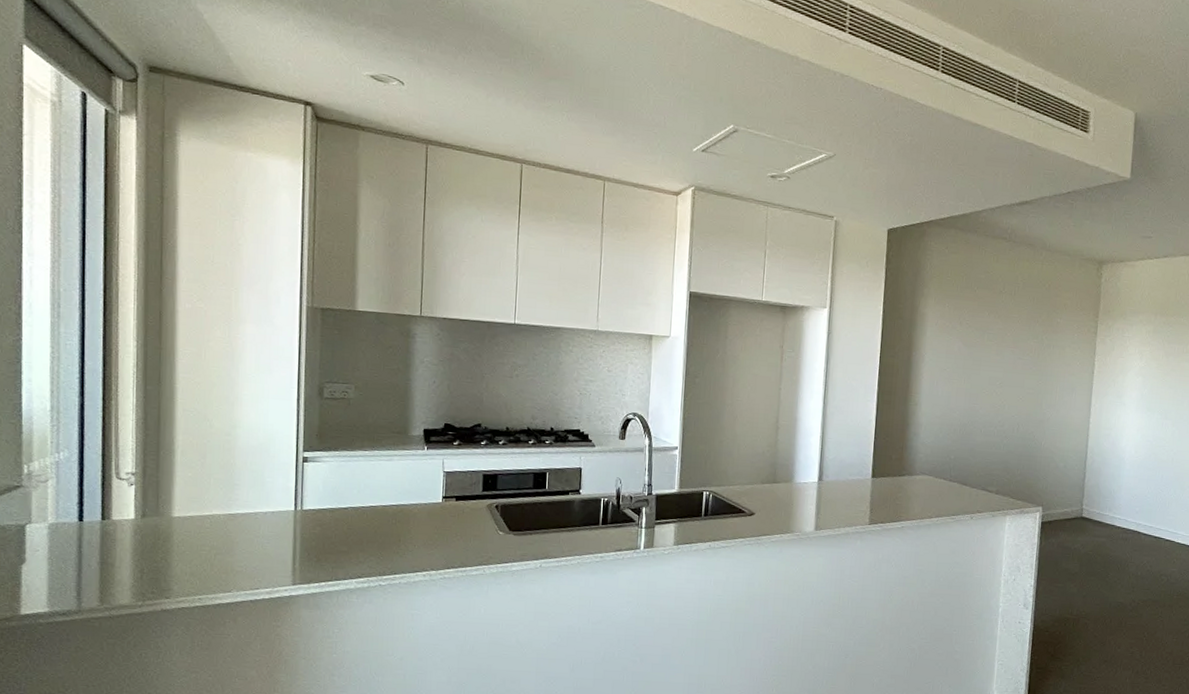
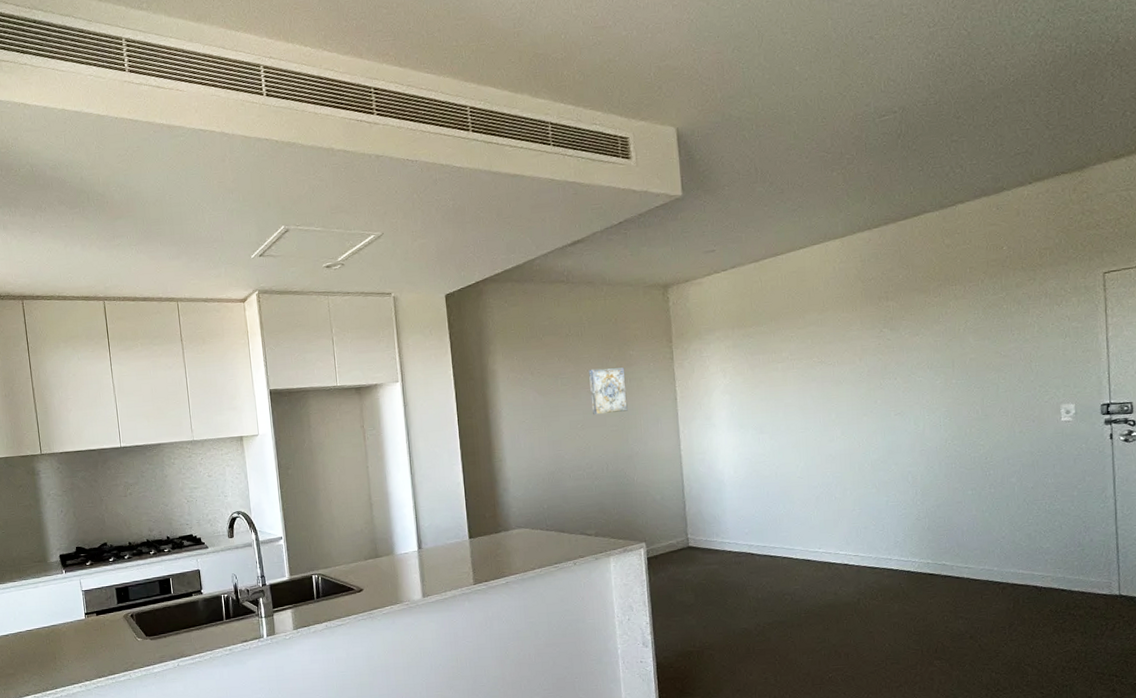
wall art: none [1012,329,1049,377] -> present [589,367,628,415]

